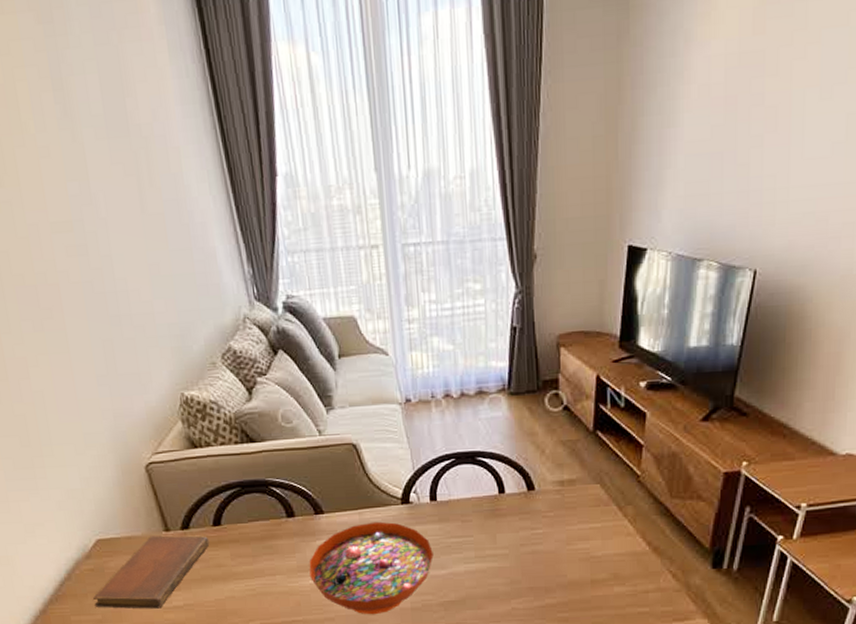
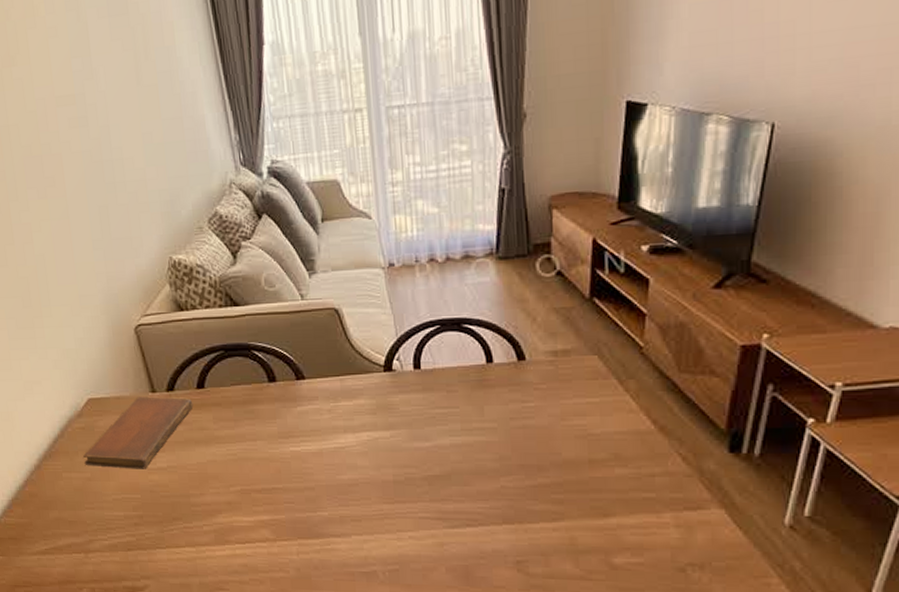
decorative bowl: present [309,521,434,615] -> none [289,389,417,486]

